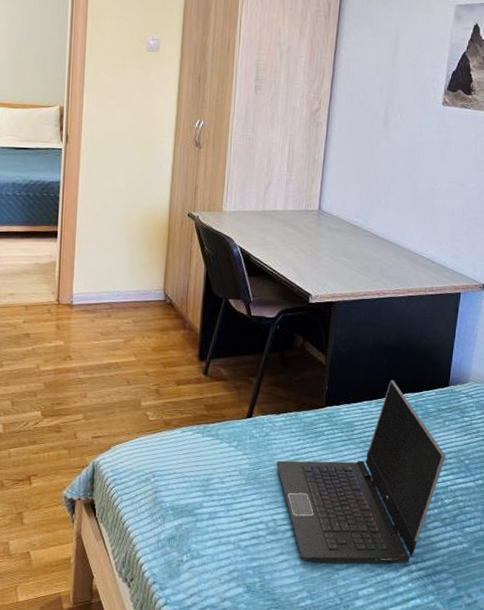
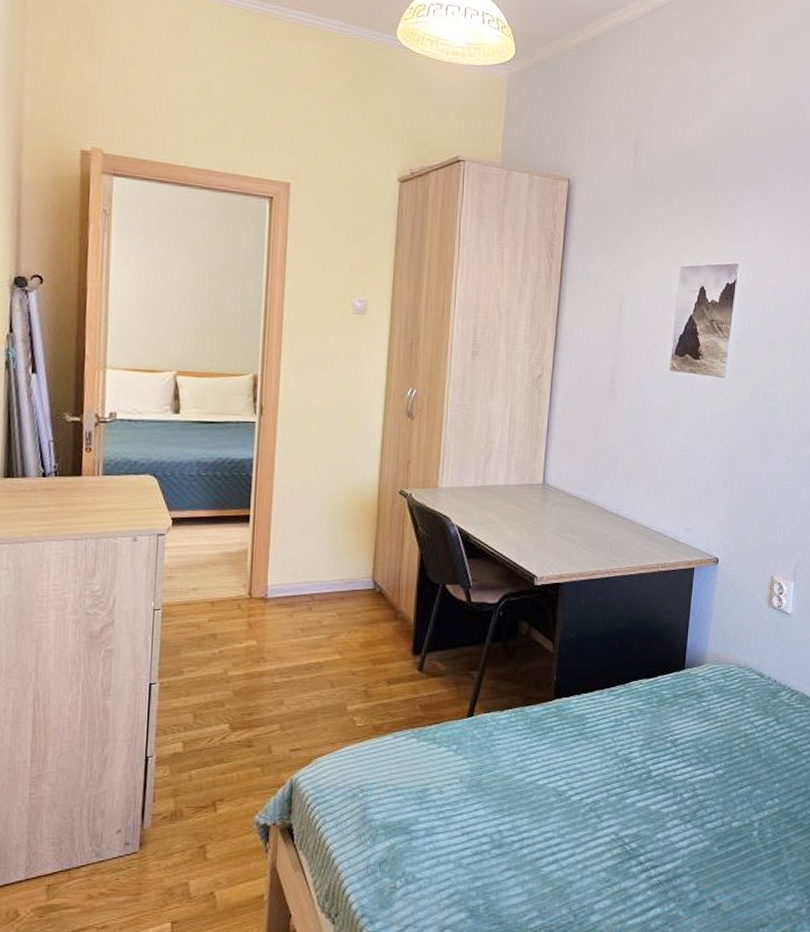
laptop computer: present [276,380,446,564] -> none [500,665,684,877]

